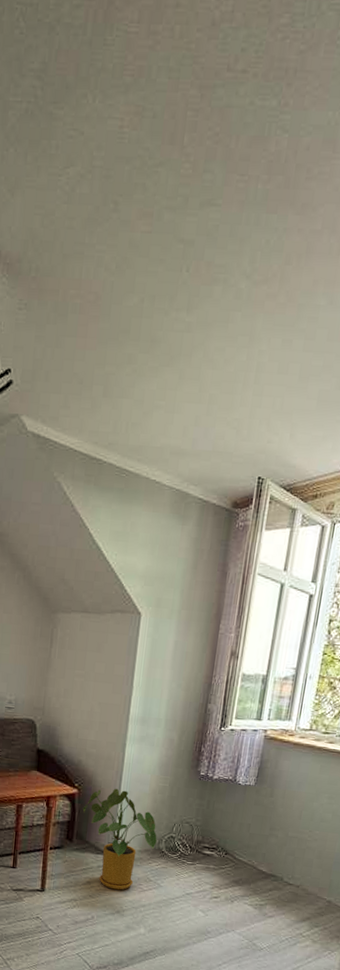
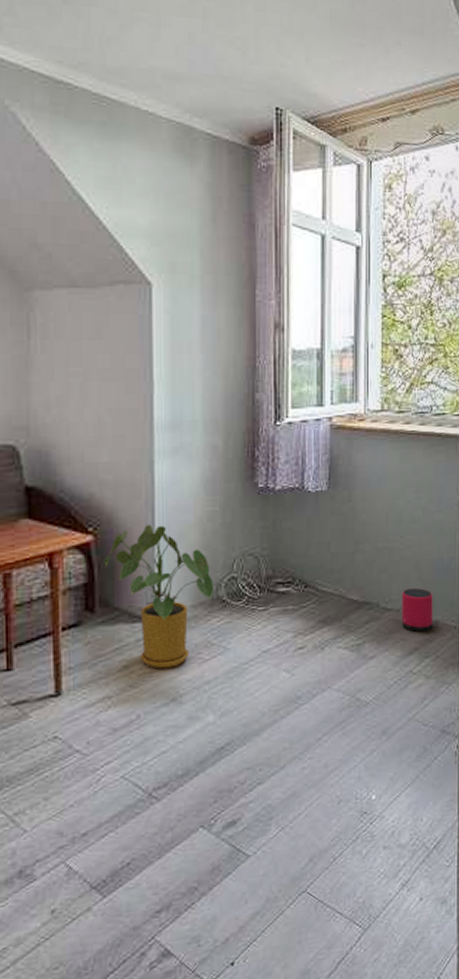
speaker: none [299,871,330,907] -> present [401,587,433,631]

